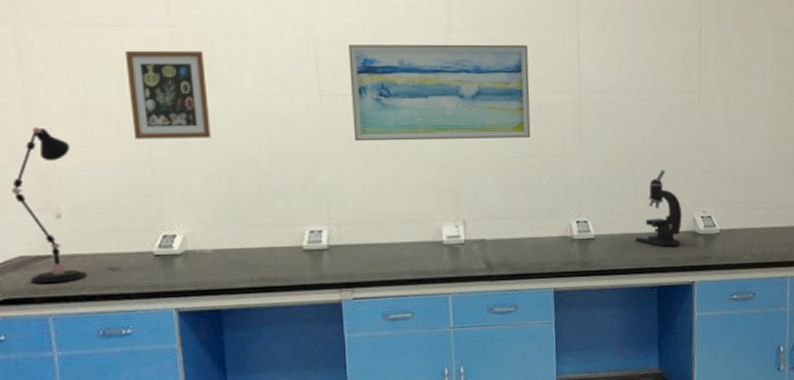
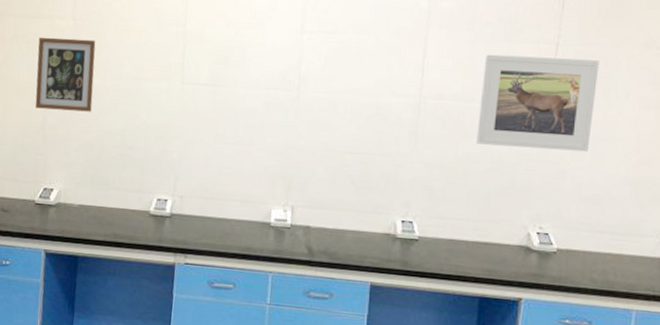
wall art: present [348,44,531,142] -> none [205,41,374,136]
microscope: present [635,169,682,247] -> none [460,180,516,260]
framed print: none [636,44,738,136] -> present [477,54,599,152]

